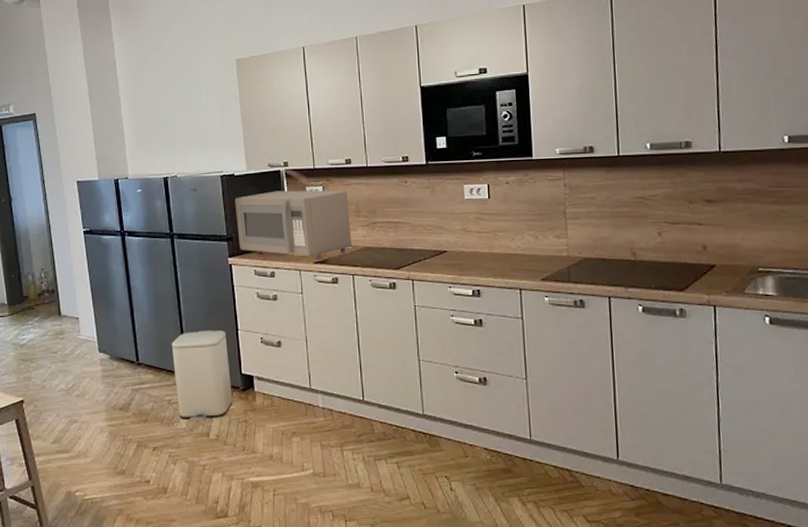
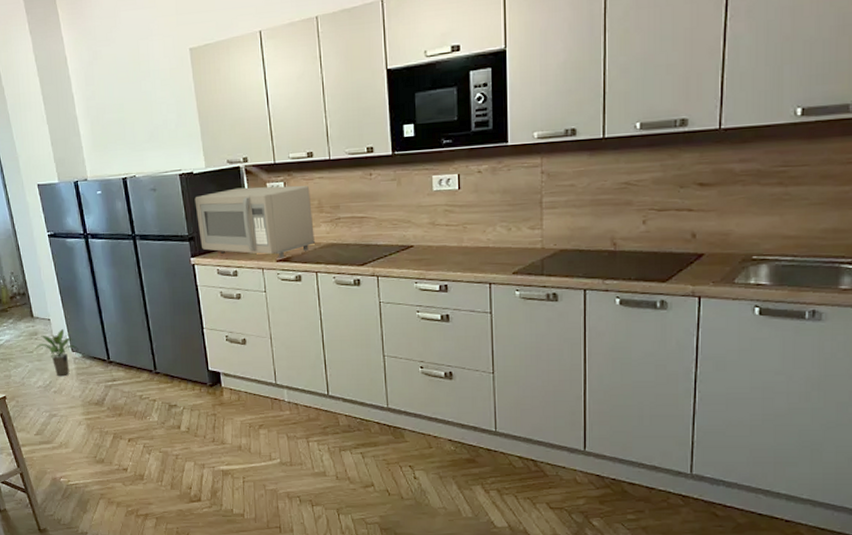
potted plant: none [59,329,107,379] -> present [34,329,79,377]
pedal bin: present [171,330,233,421] -> none [139,328,202,414]

